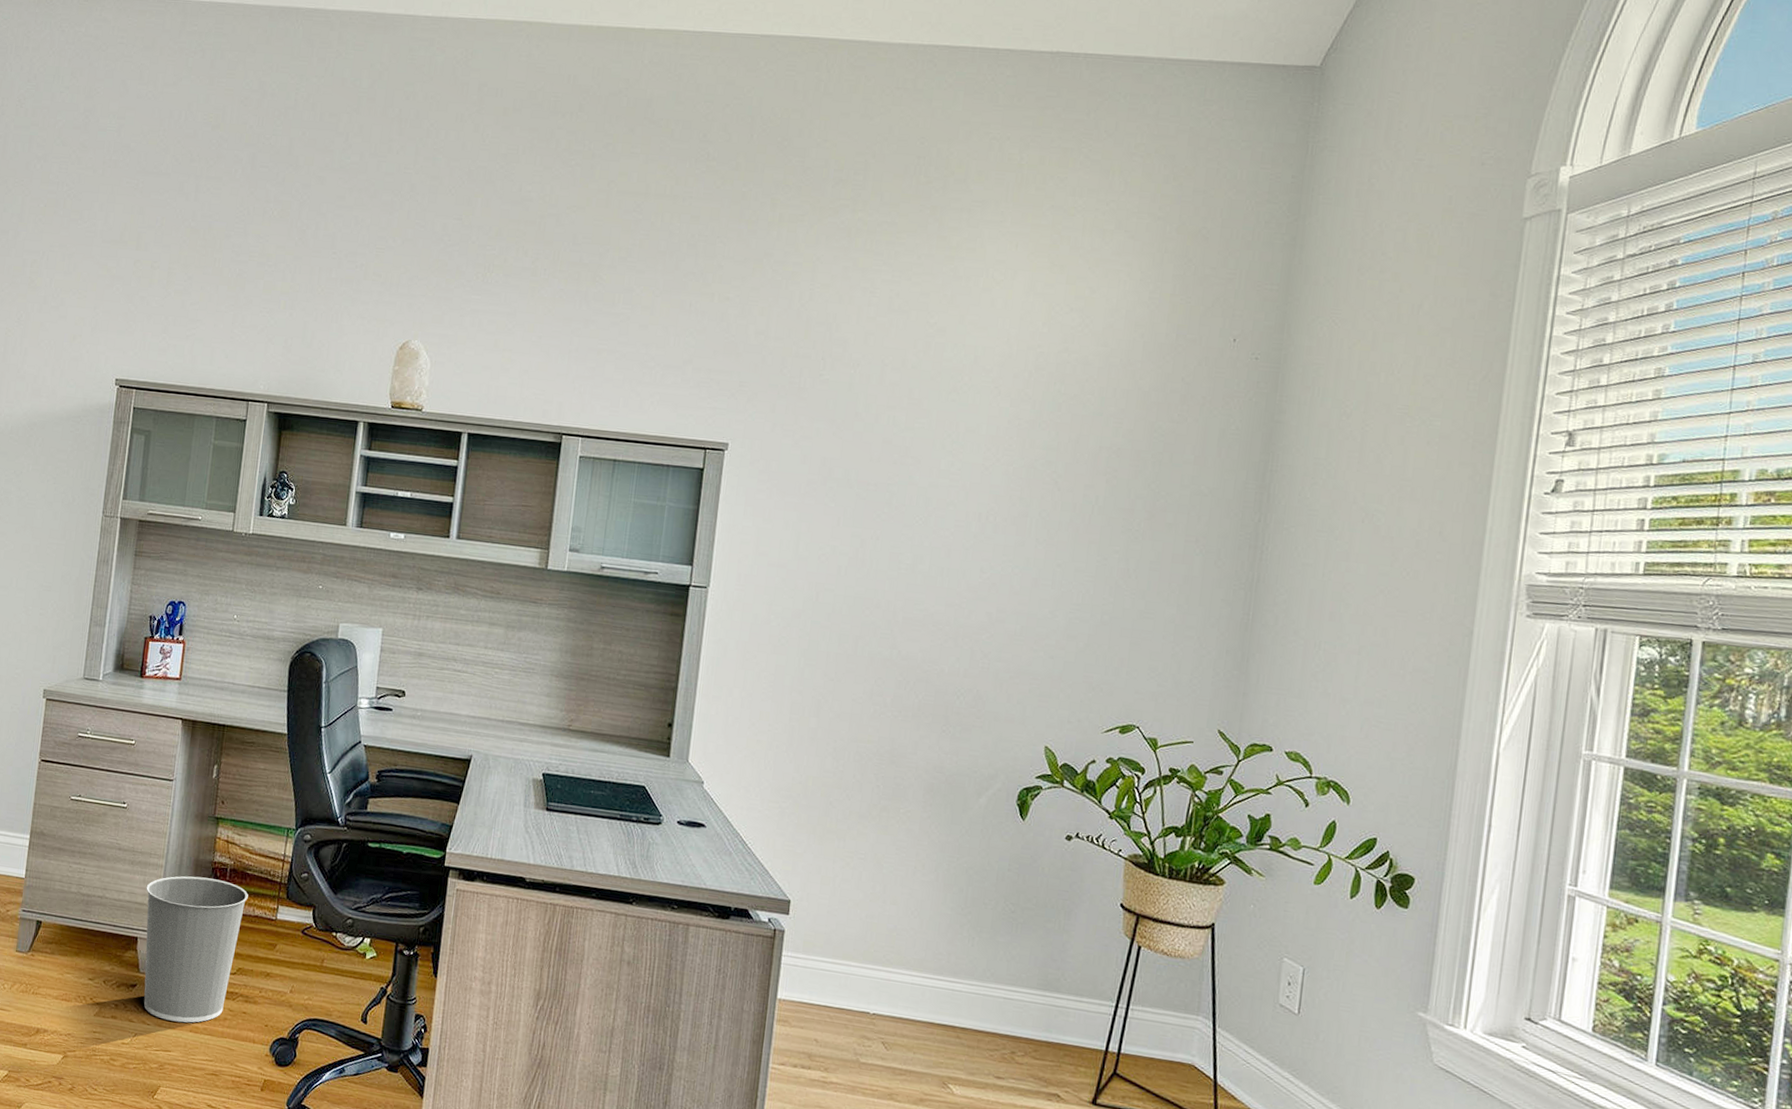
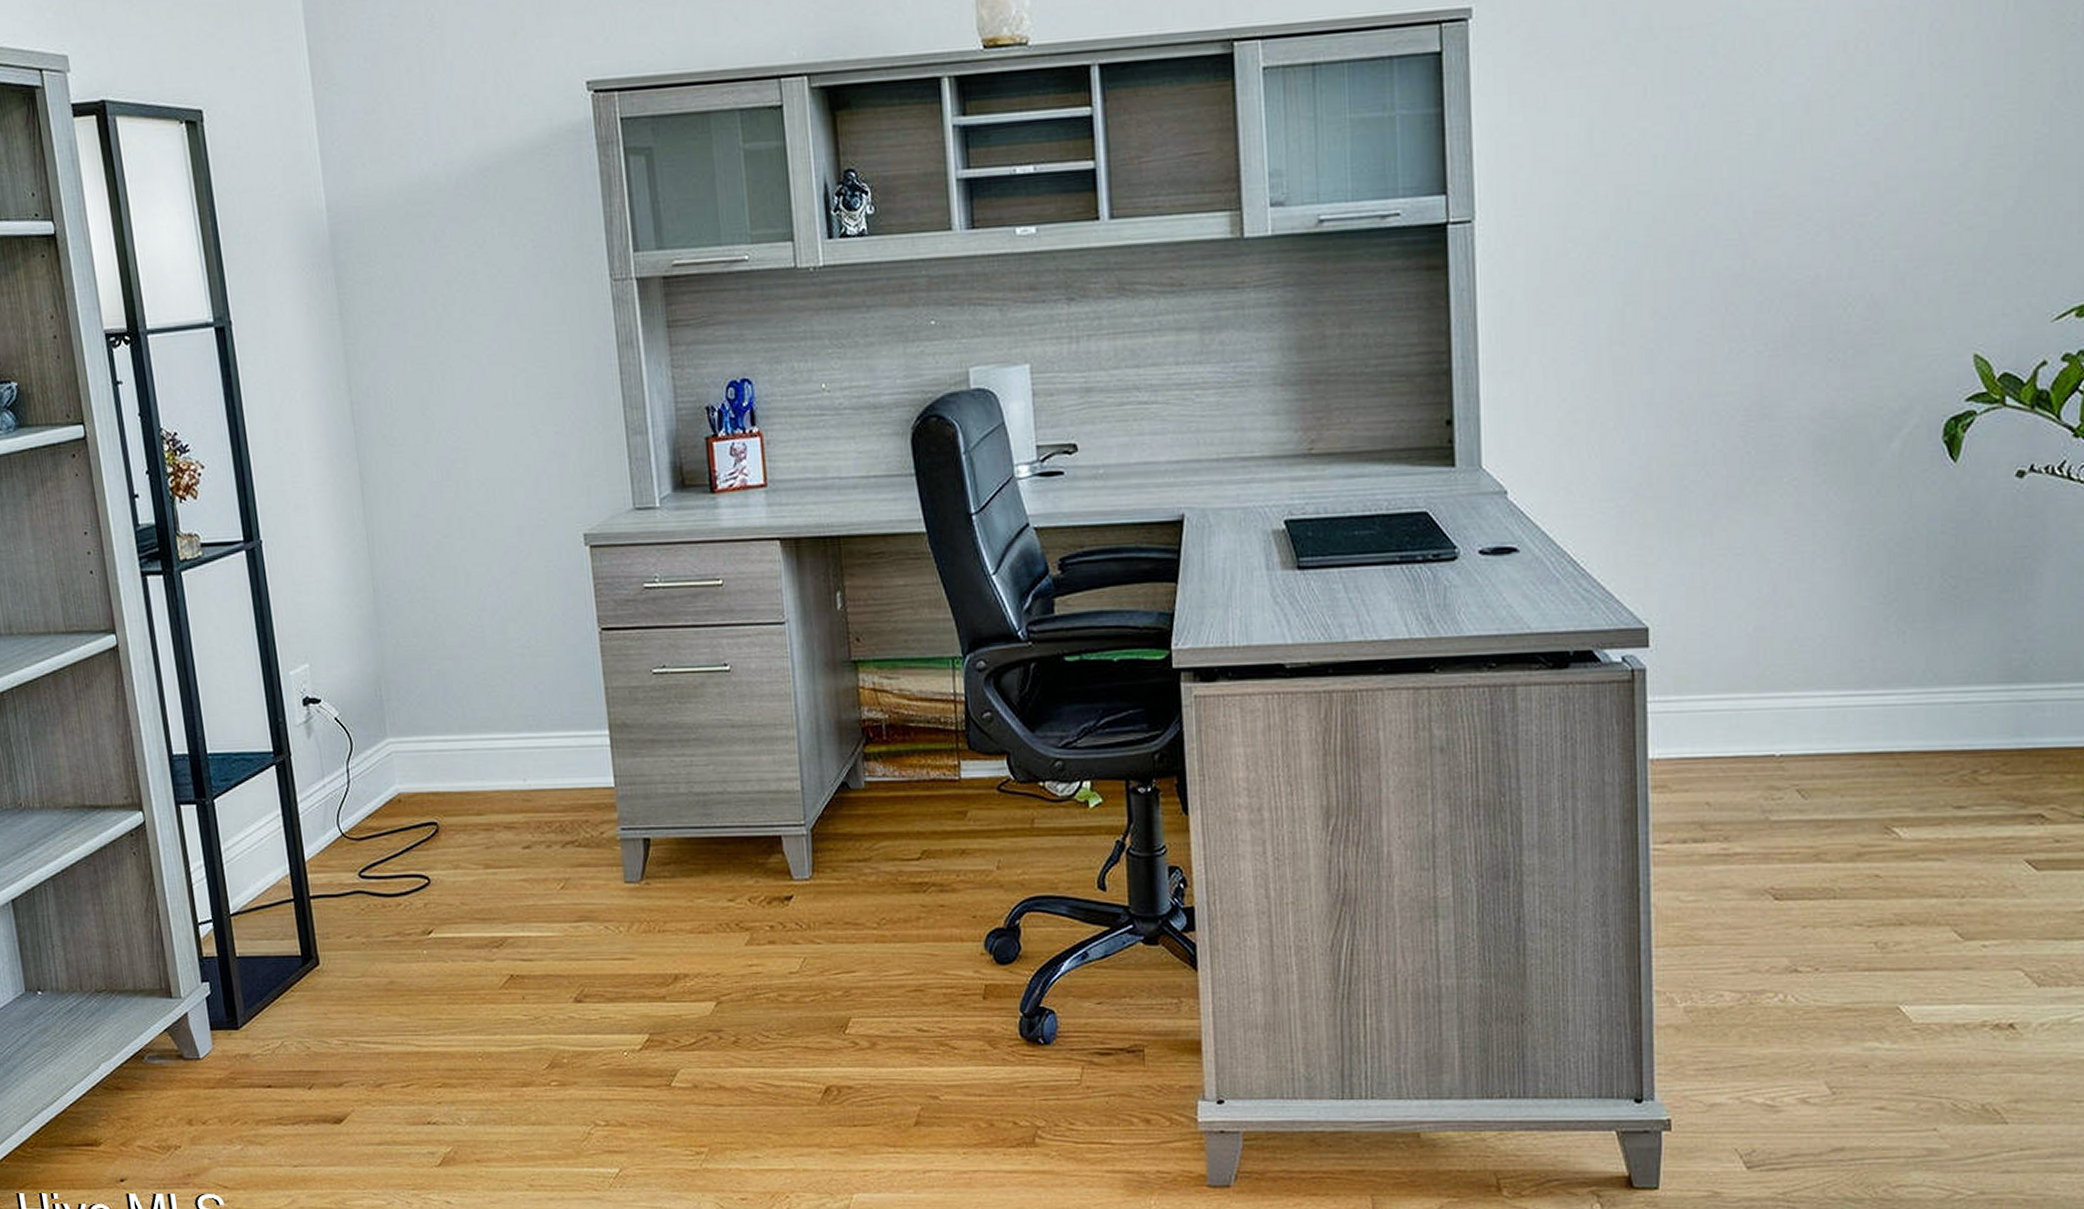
wastebasket: present [143,876,248,1023] -> none [778,741,917,934]

